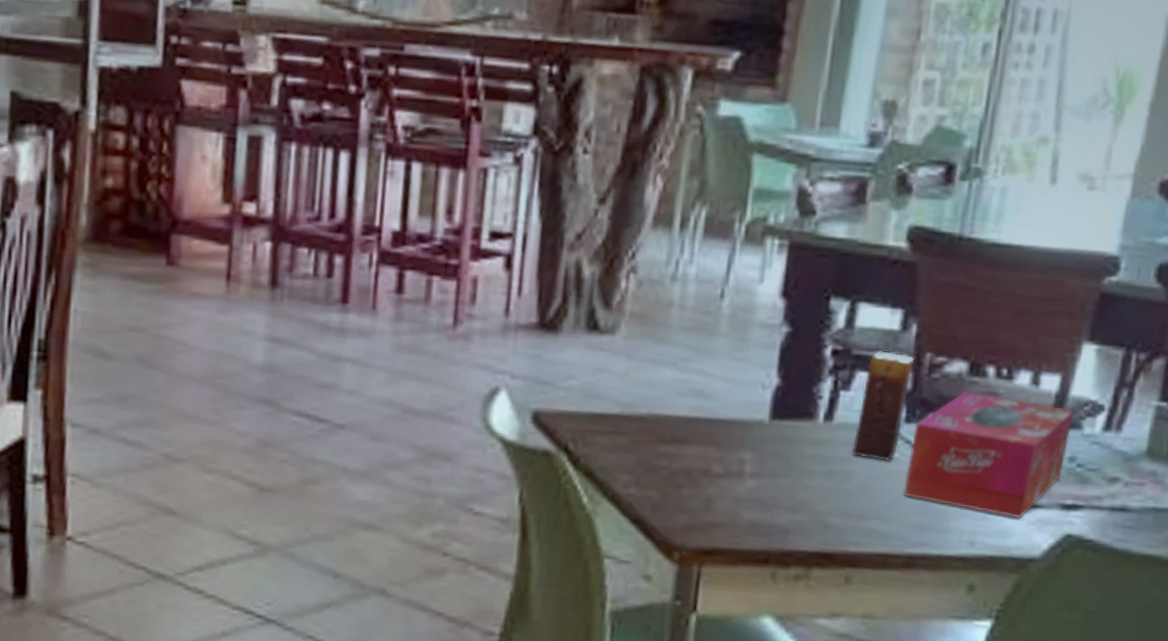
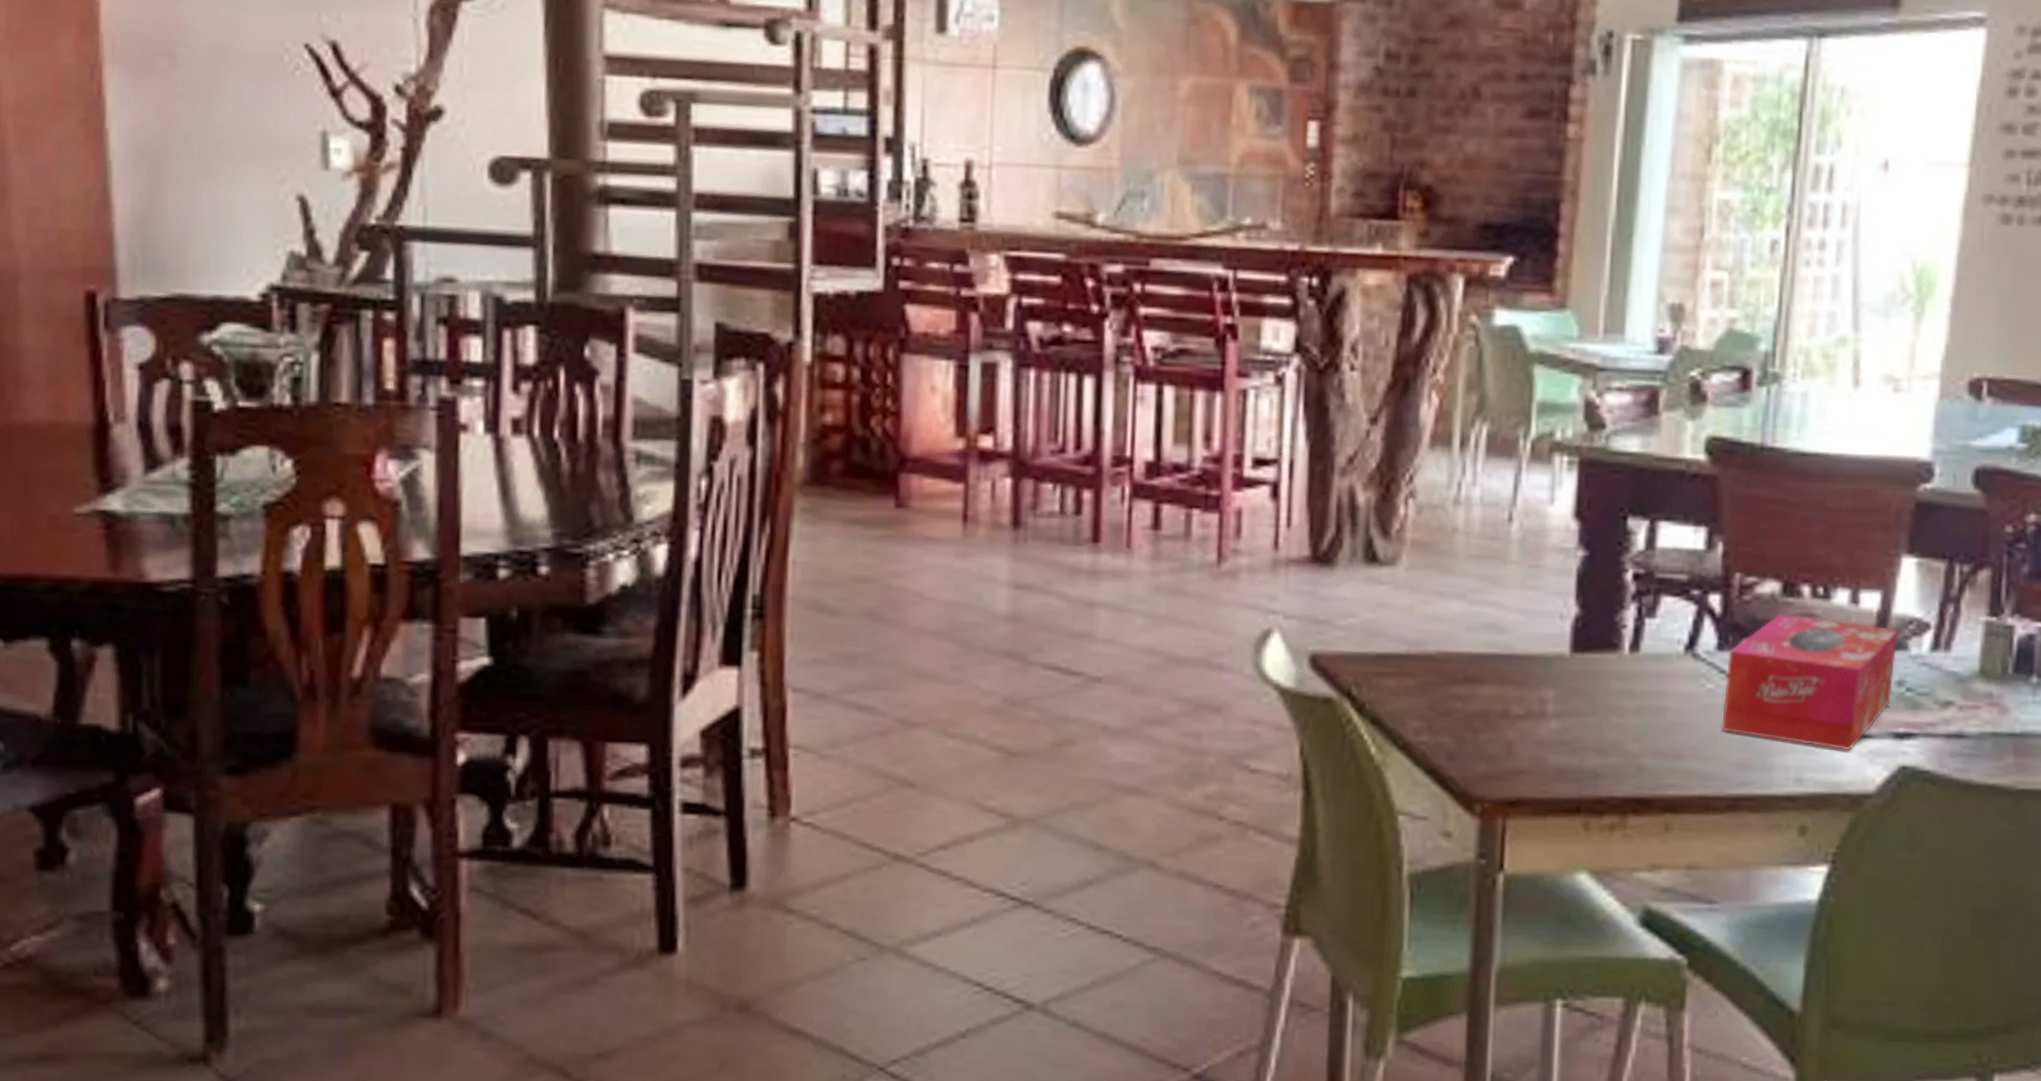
candle: present [852,351,915,462] -> none [1662,573,1724,695]

